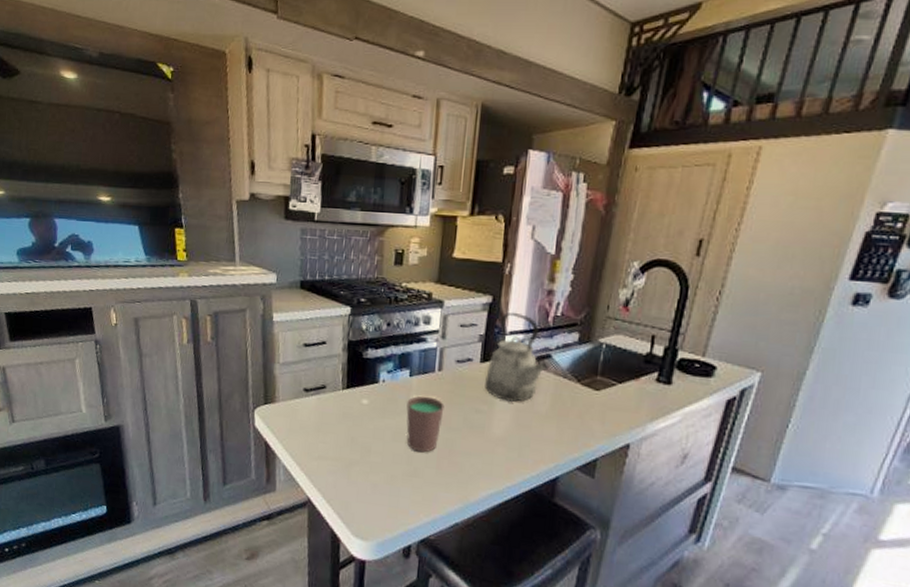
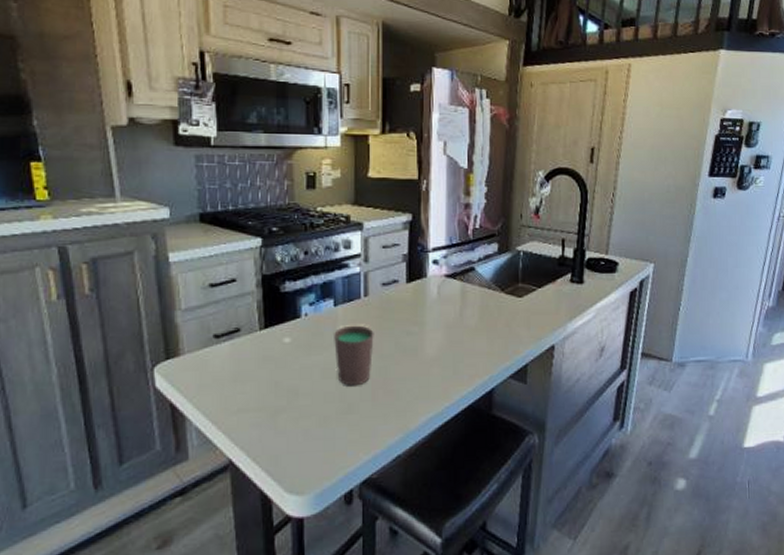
kettle: present [485,312,549,403] -> none [413,228,473,320]

